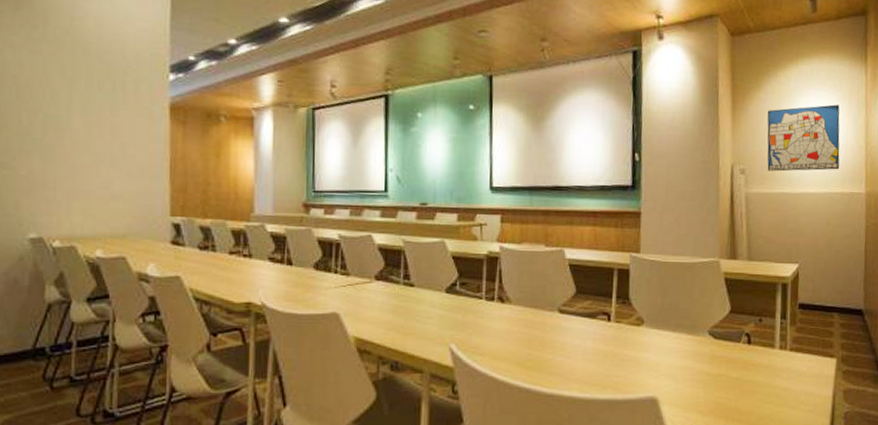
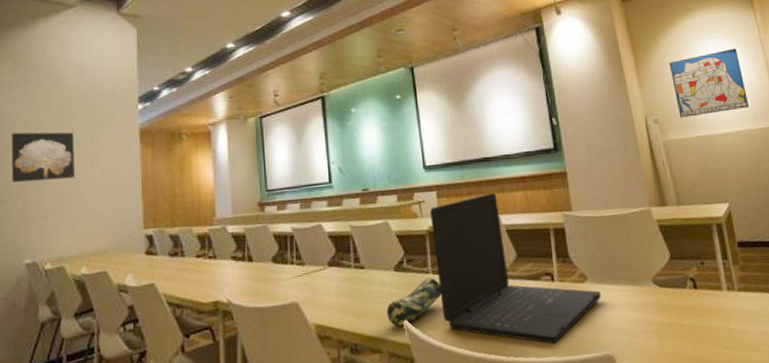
wall art: none [13,87,91,150] -> present [12,132,76,182]
pencil case: none [432,304,493,349] -> present [386,277,441,327]
laptop: none [490,224,656,382] -> present [430,192,602,344]

